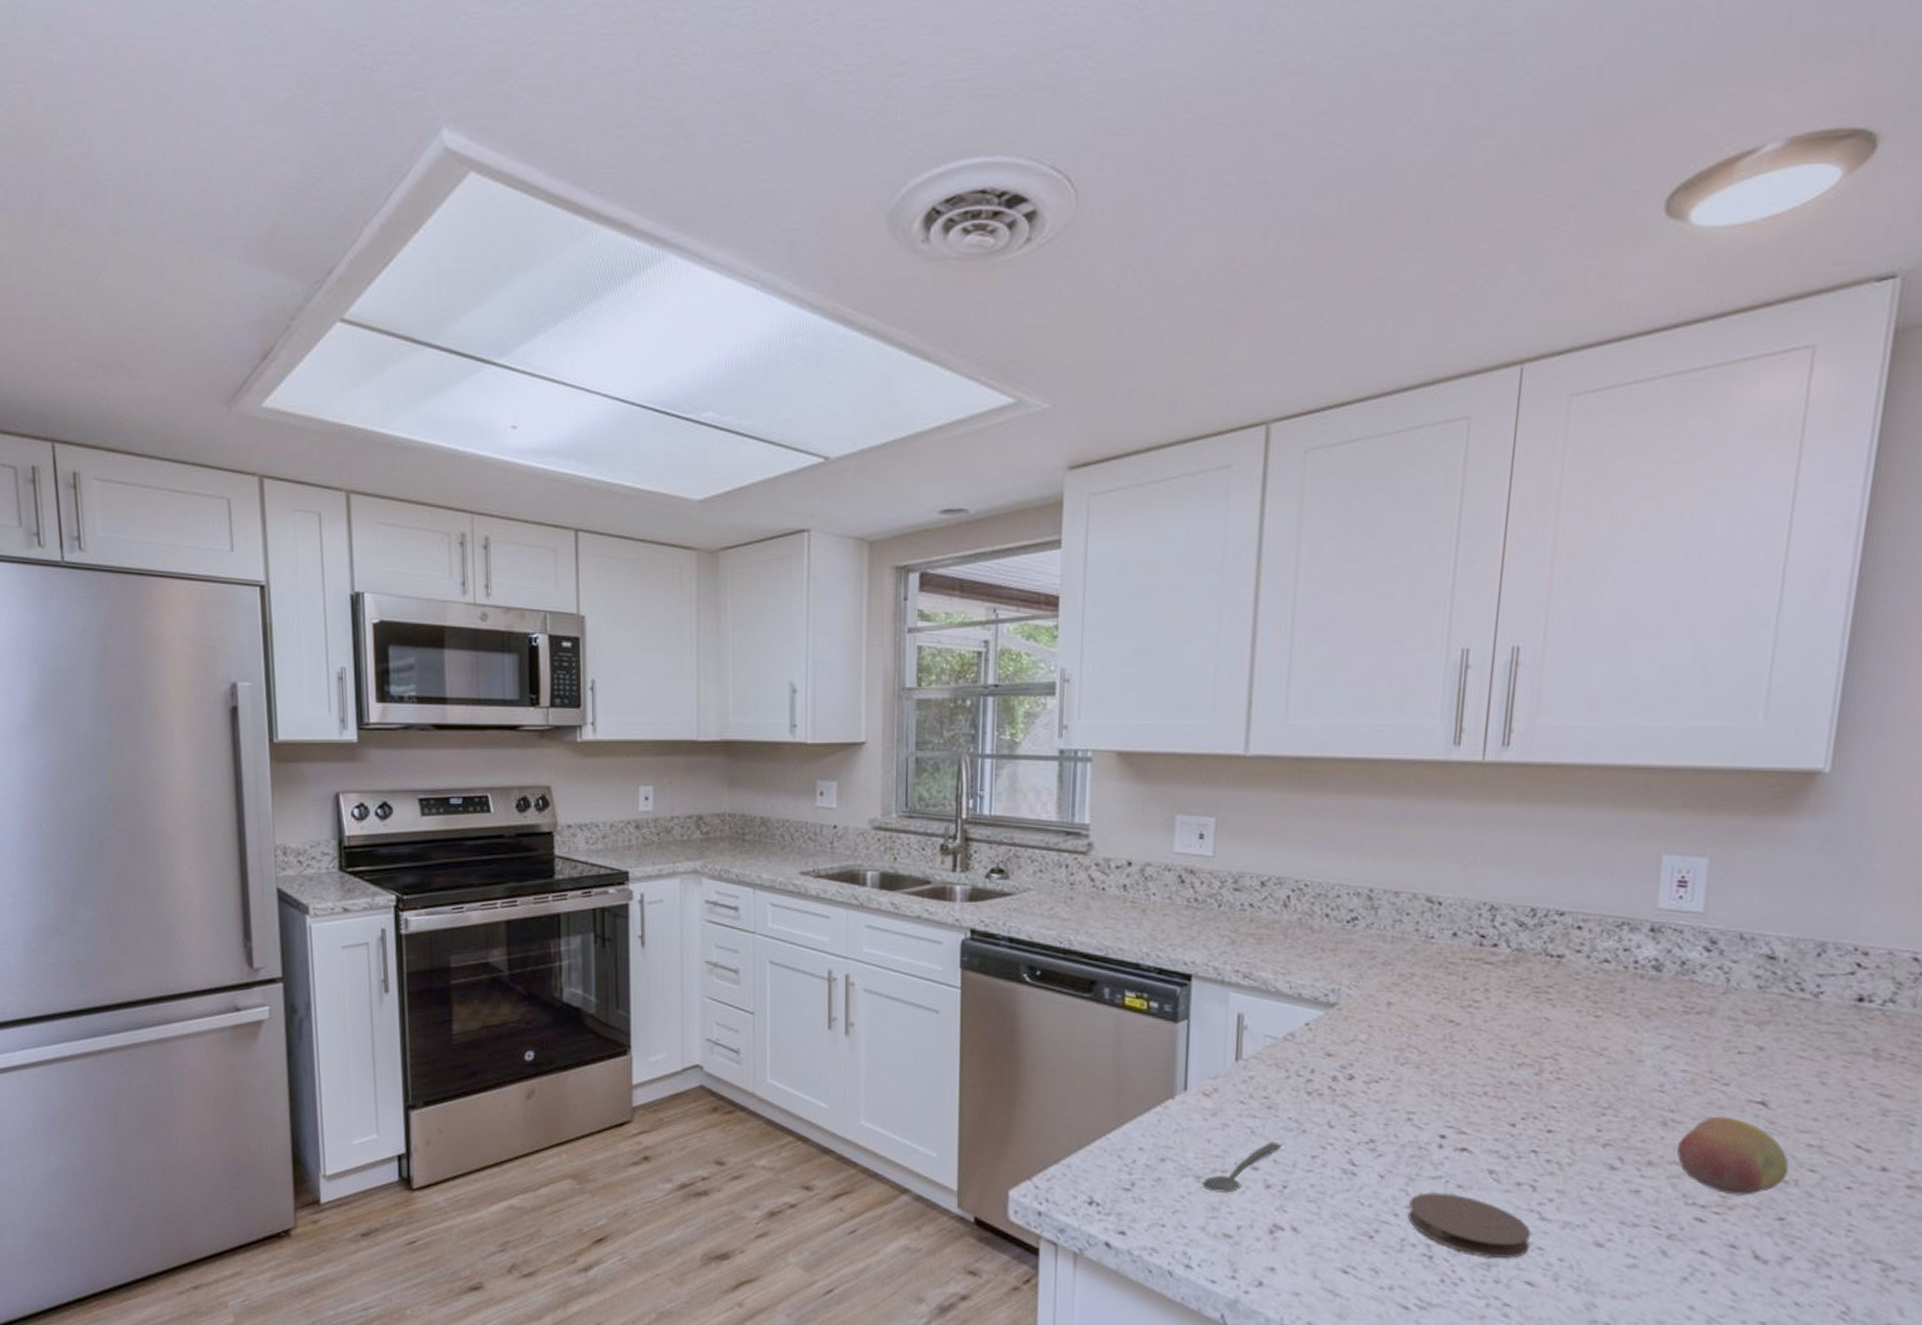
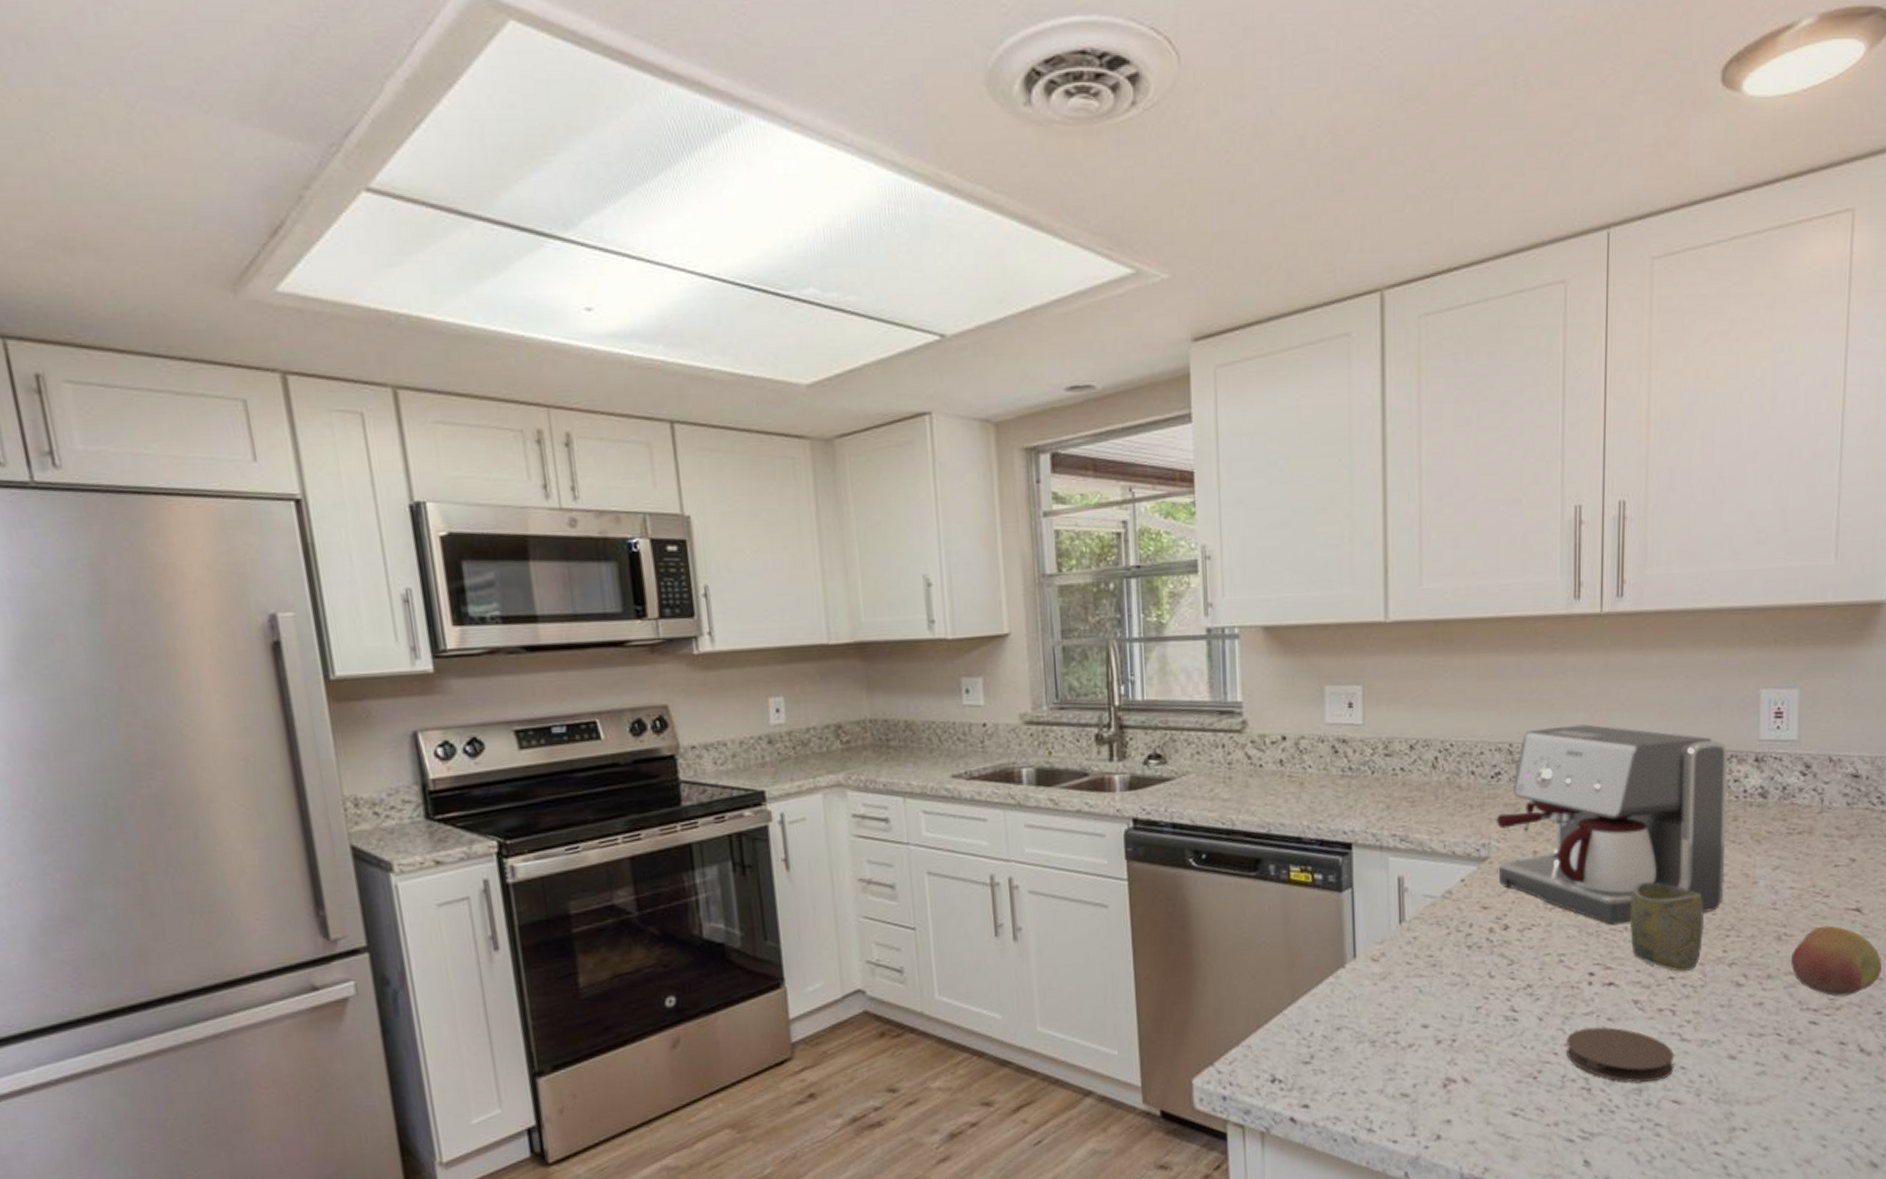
spoon: present [1201,1141,1282,1193] -> none [1376,998,1448,1055]
coffee maker: none [1347,875,1620,1088] -> present [1496,724,1729,924]
cup: none [1490,1047,1579,1146] -> present [1630,881,1705,971]

